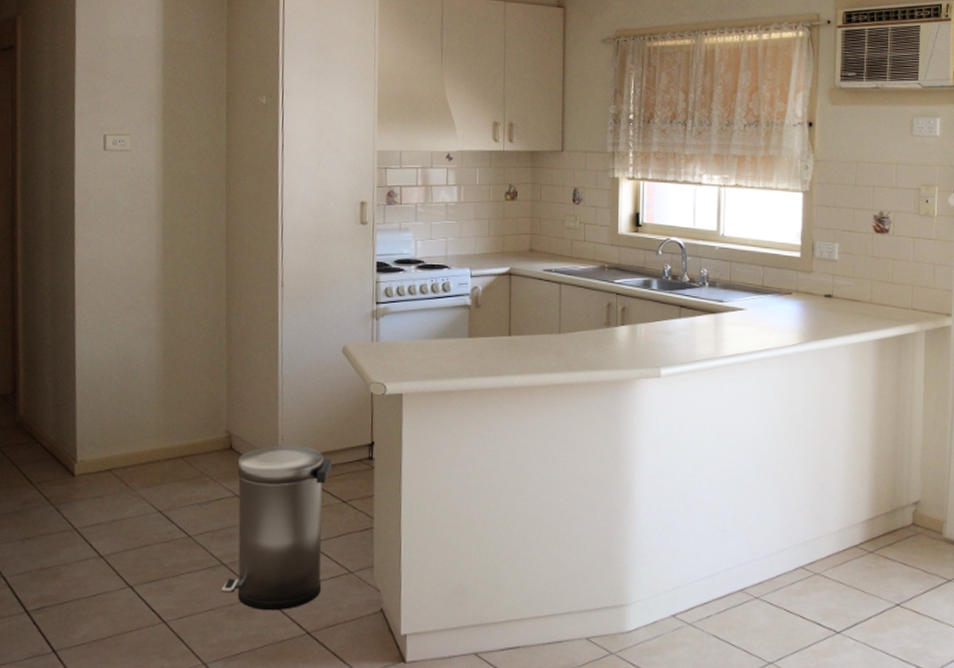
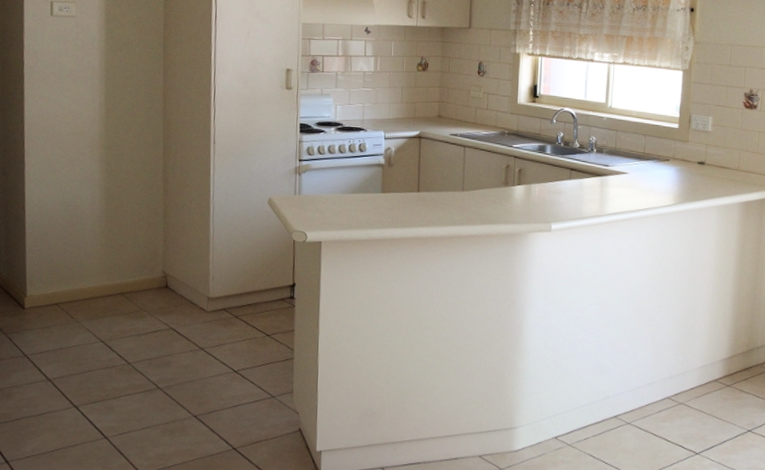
pedal bin: present [221,445,333,610] -> none [157,285,258,428]

